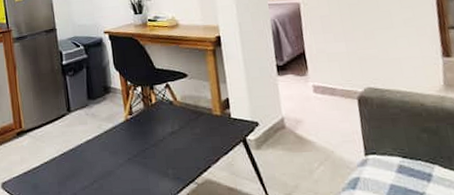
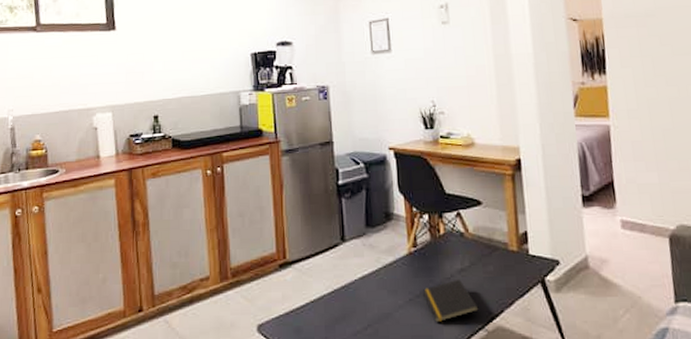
notepad: none [138,140,189,178] -> present [422,278,479,323]

